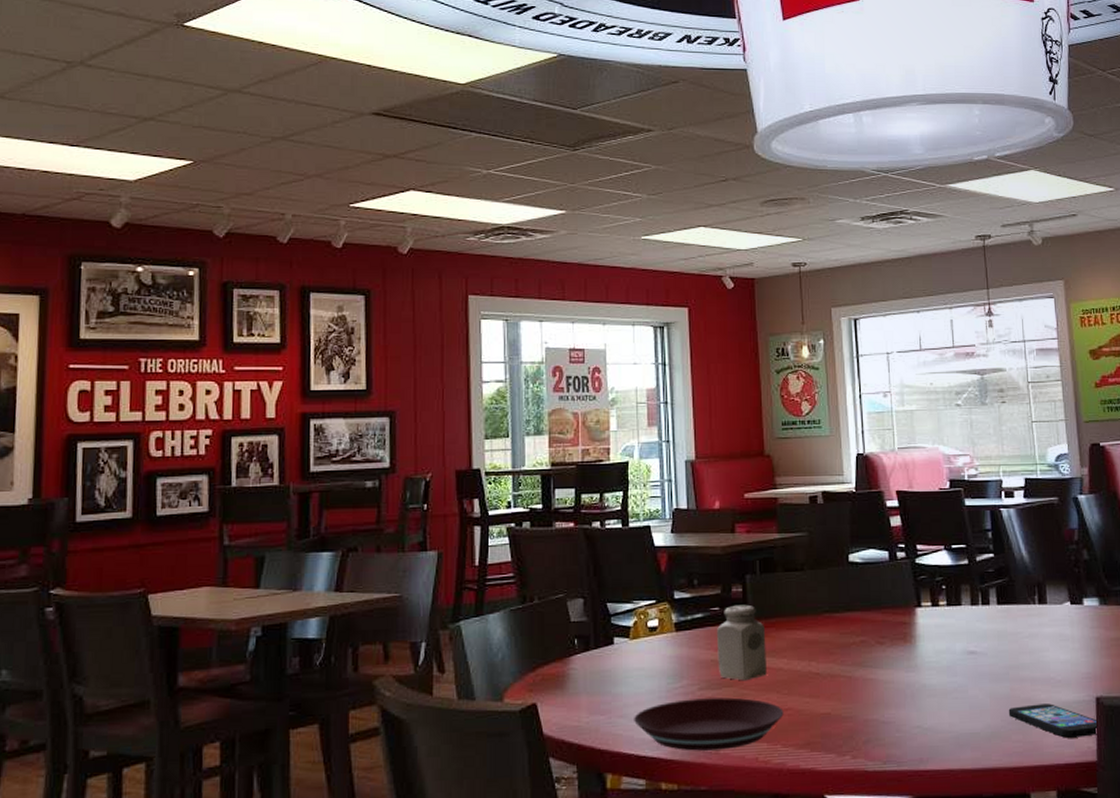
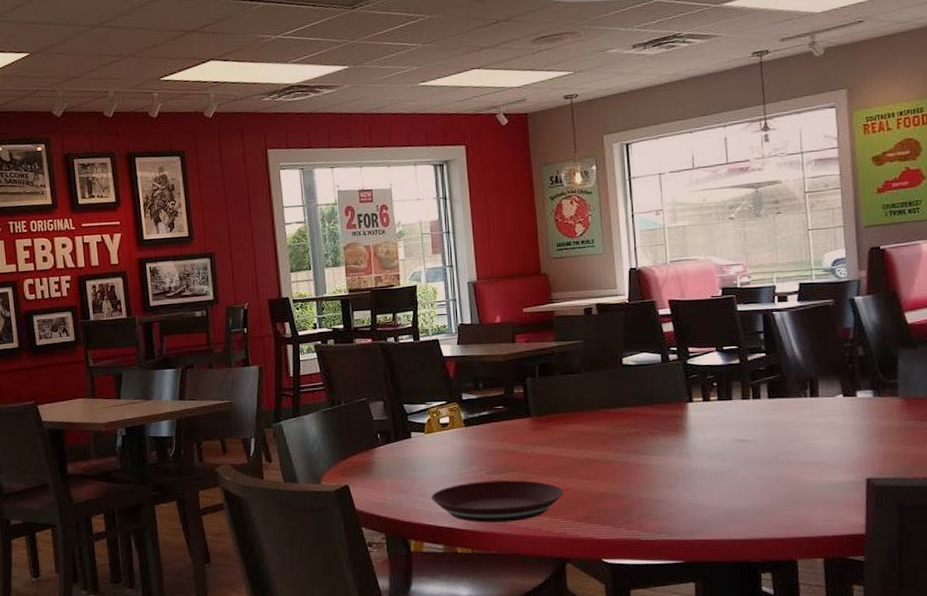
salt shaker: present [716,604,767,681] -> none [500,403,548,467]
smartphone: present [1008,704,1099,738] -> none [777,484,869,514]

